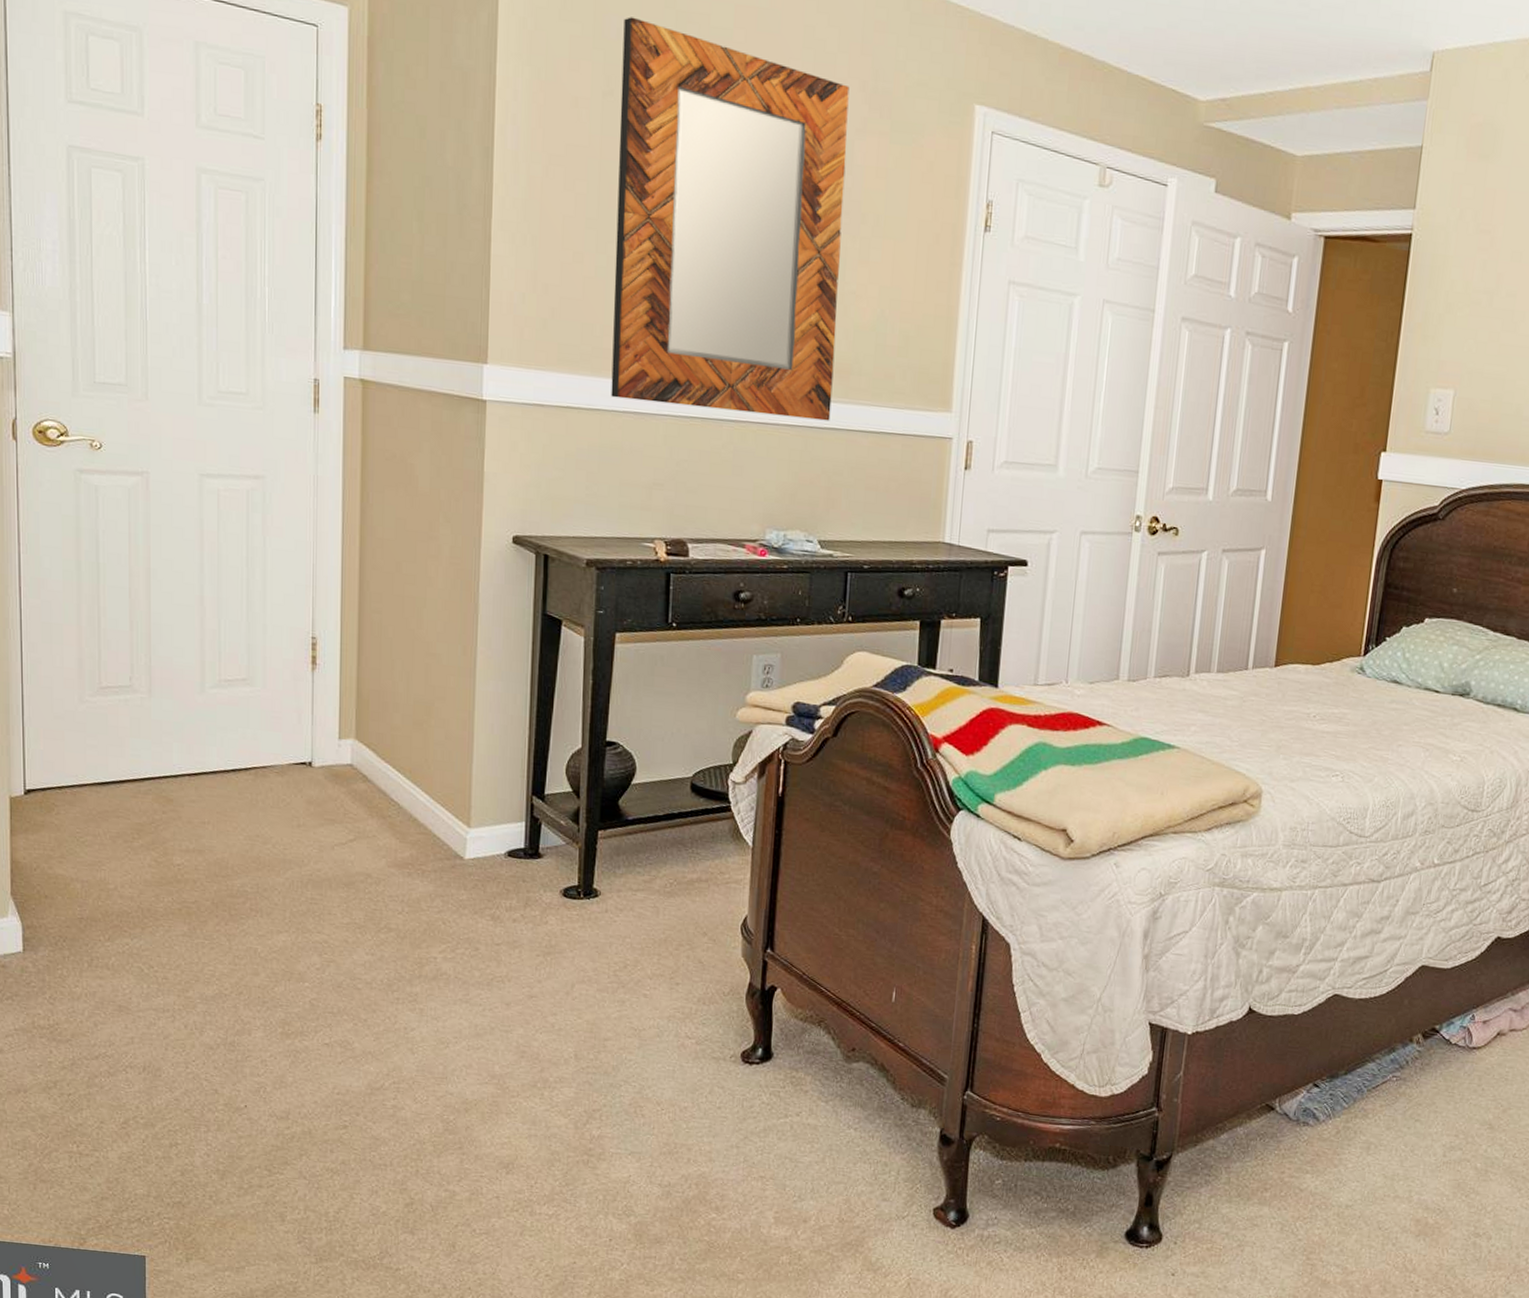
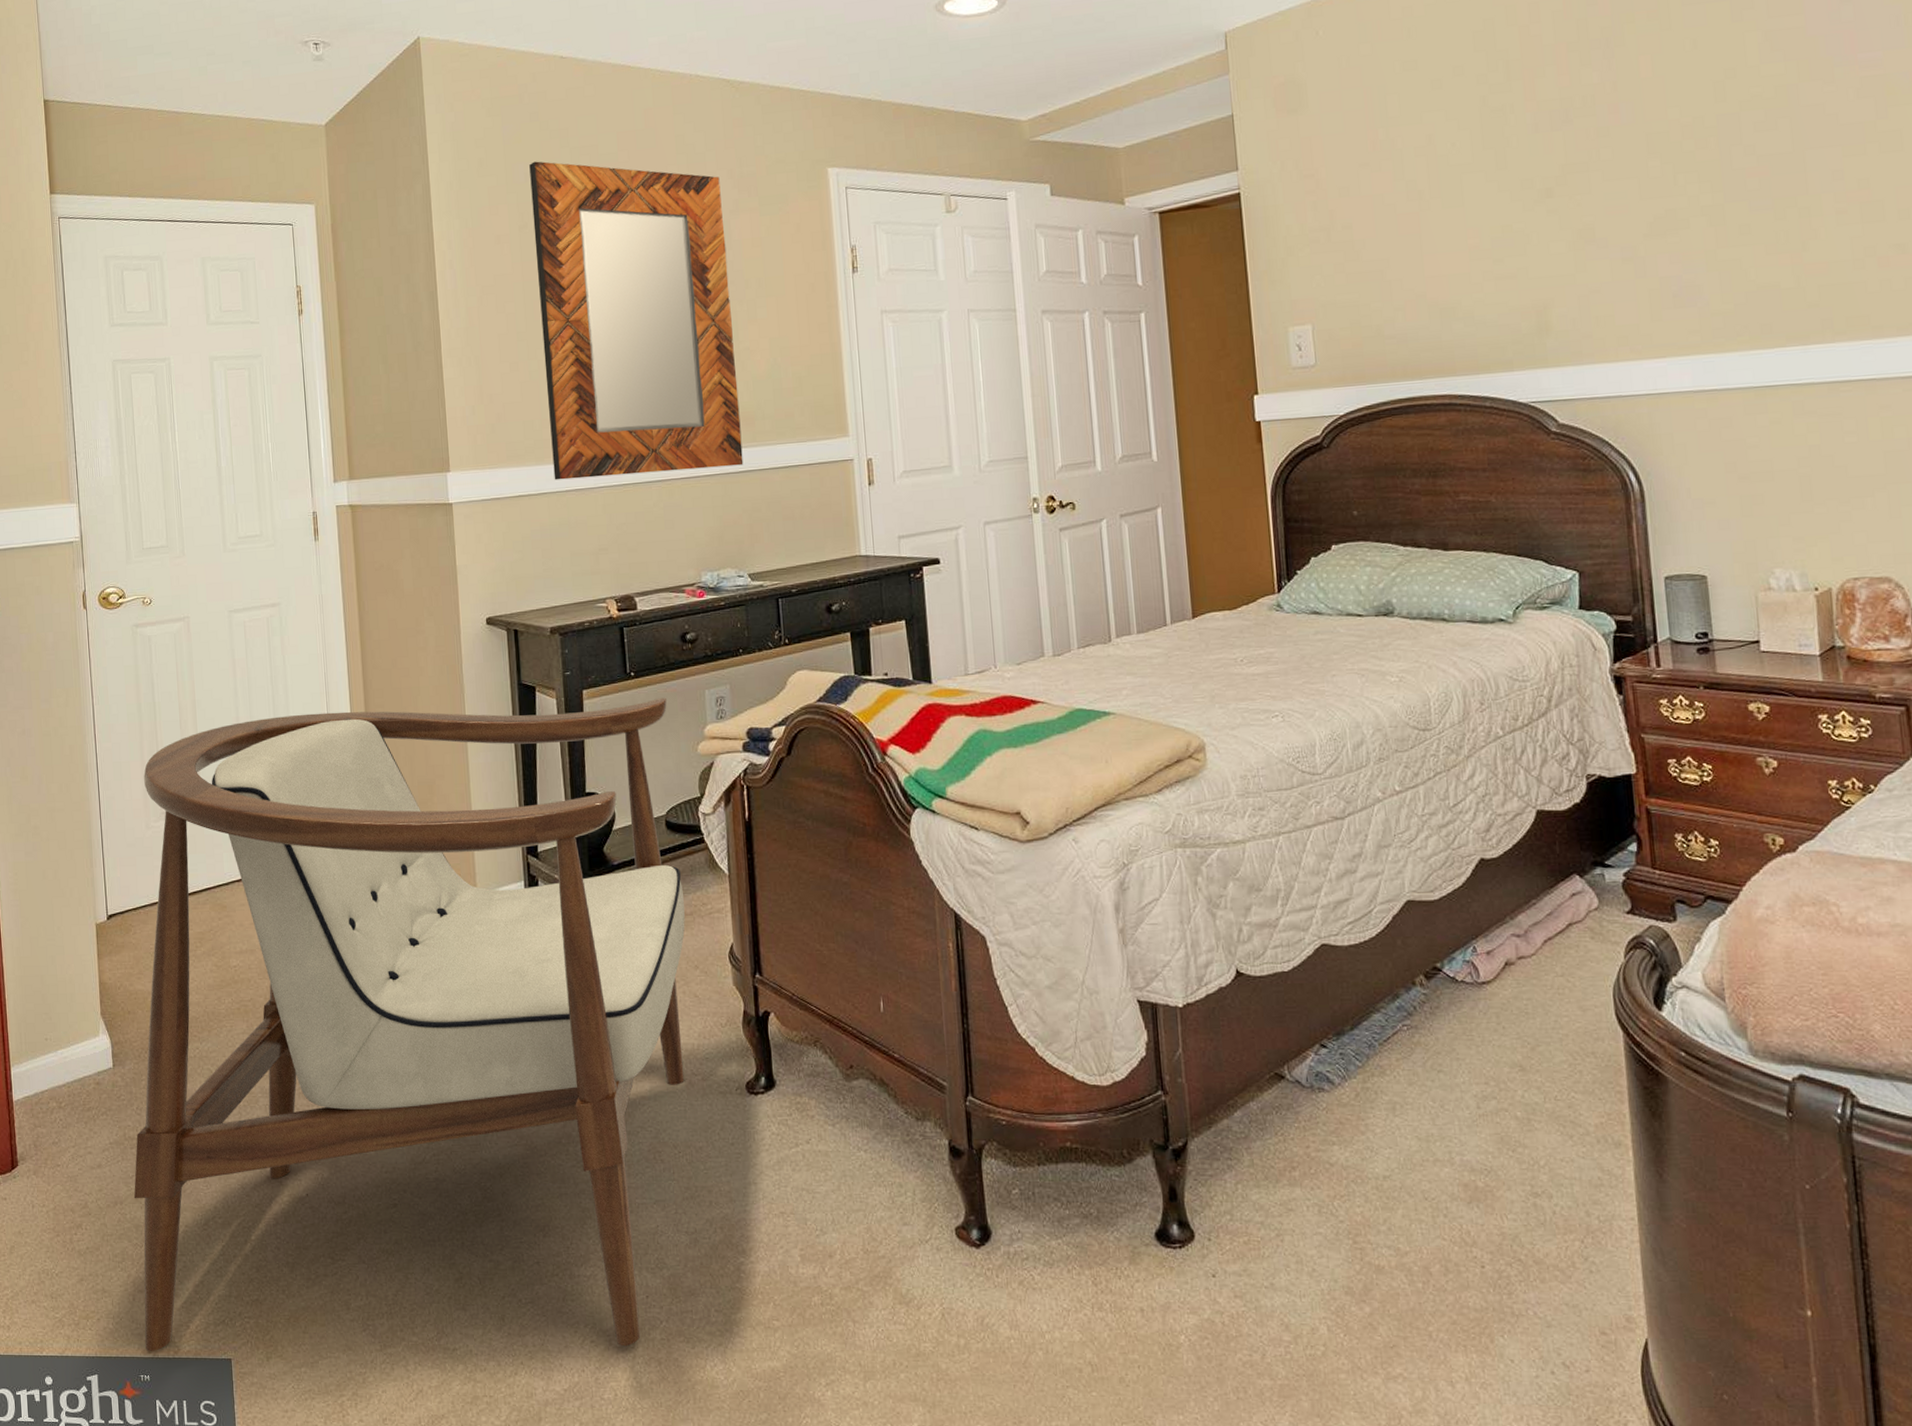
armchair: none [40,602,710,1283] -> present [134,697,685,1352]

